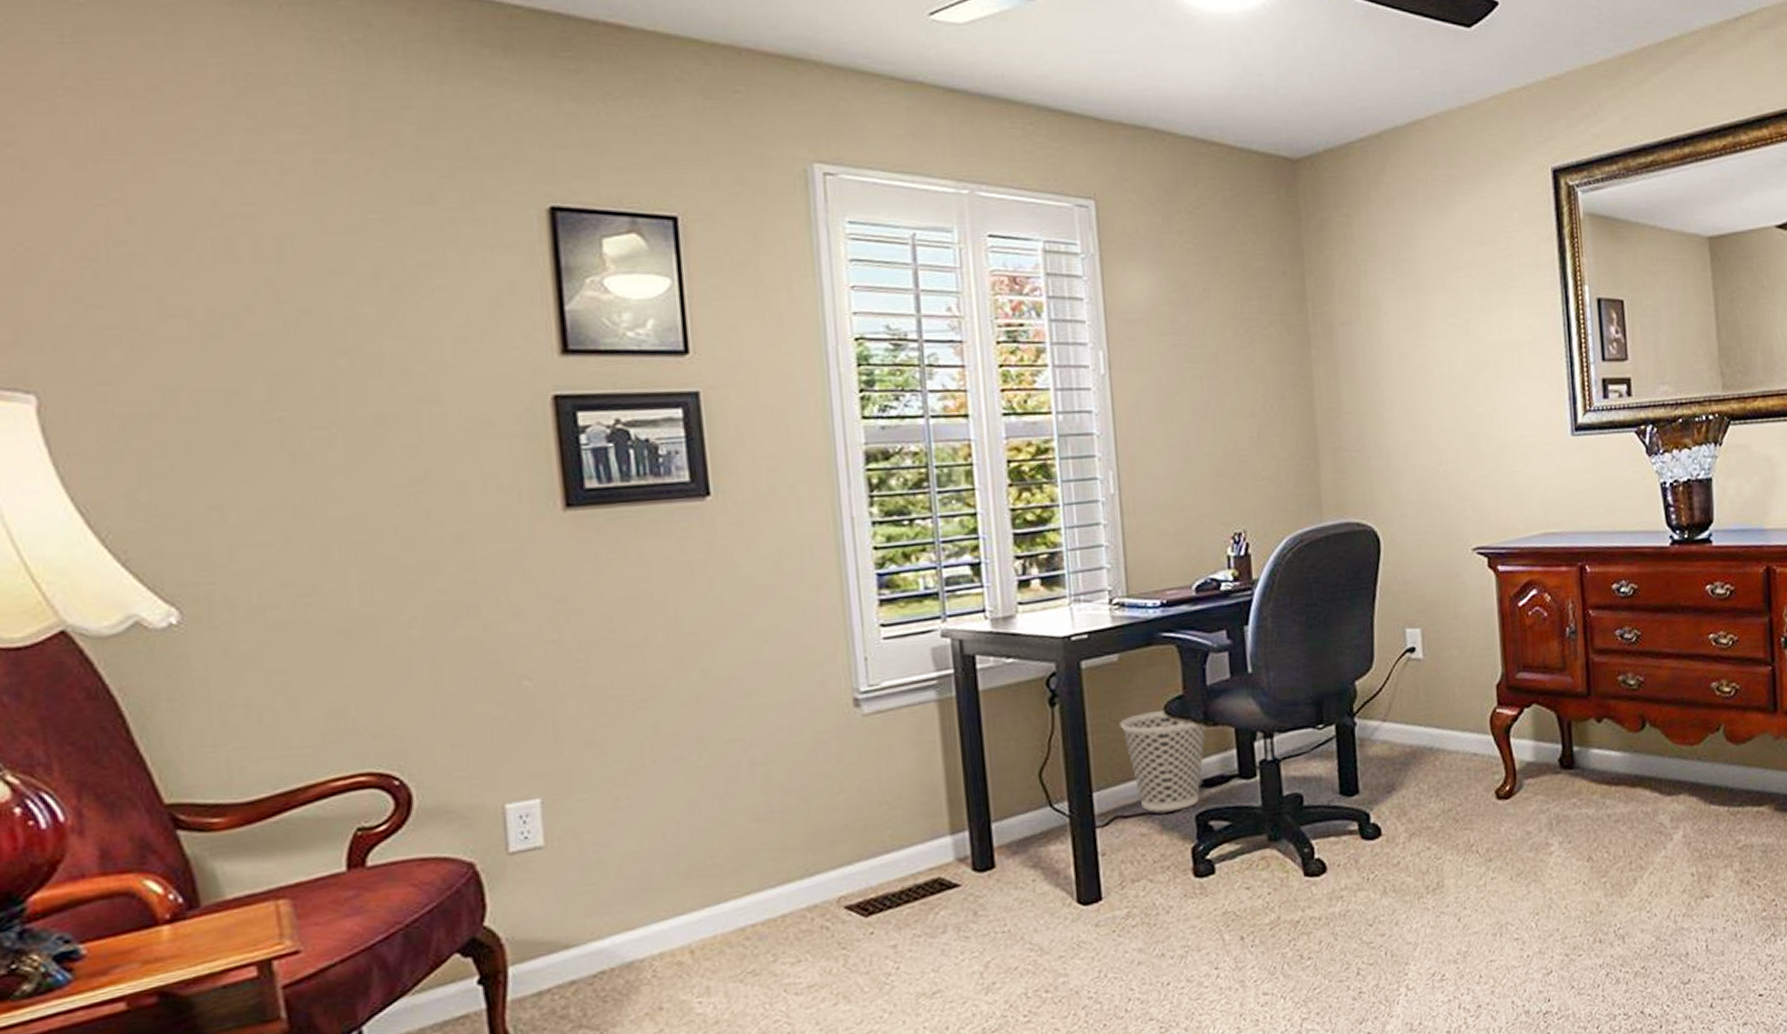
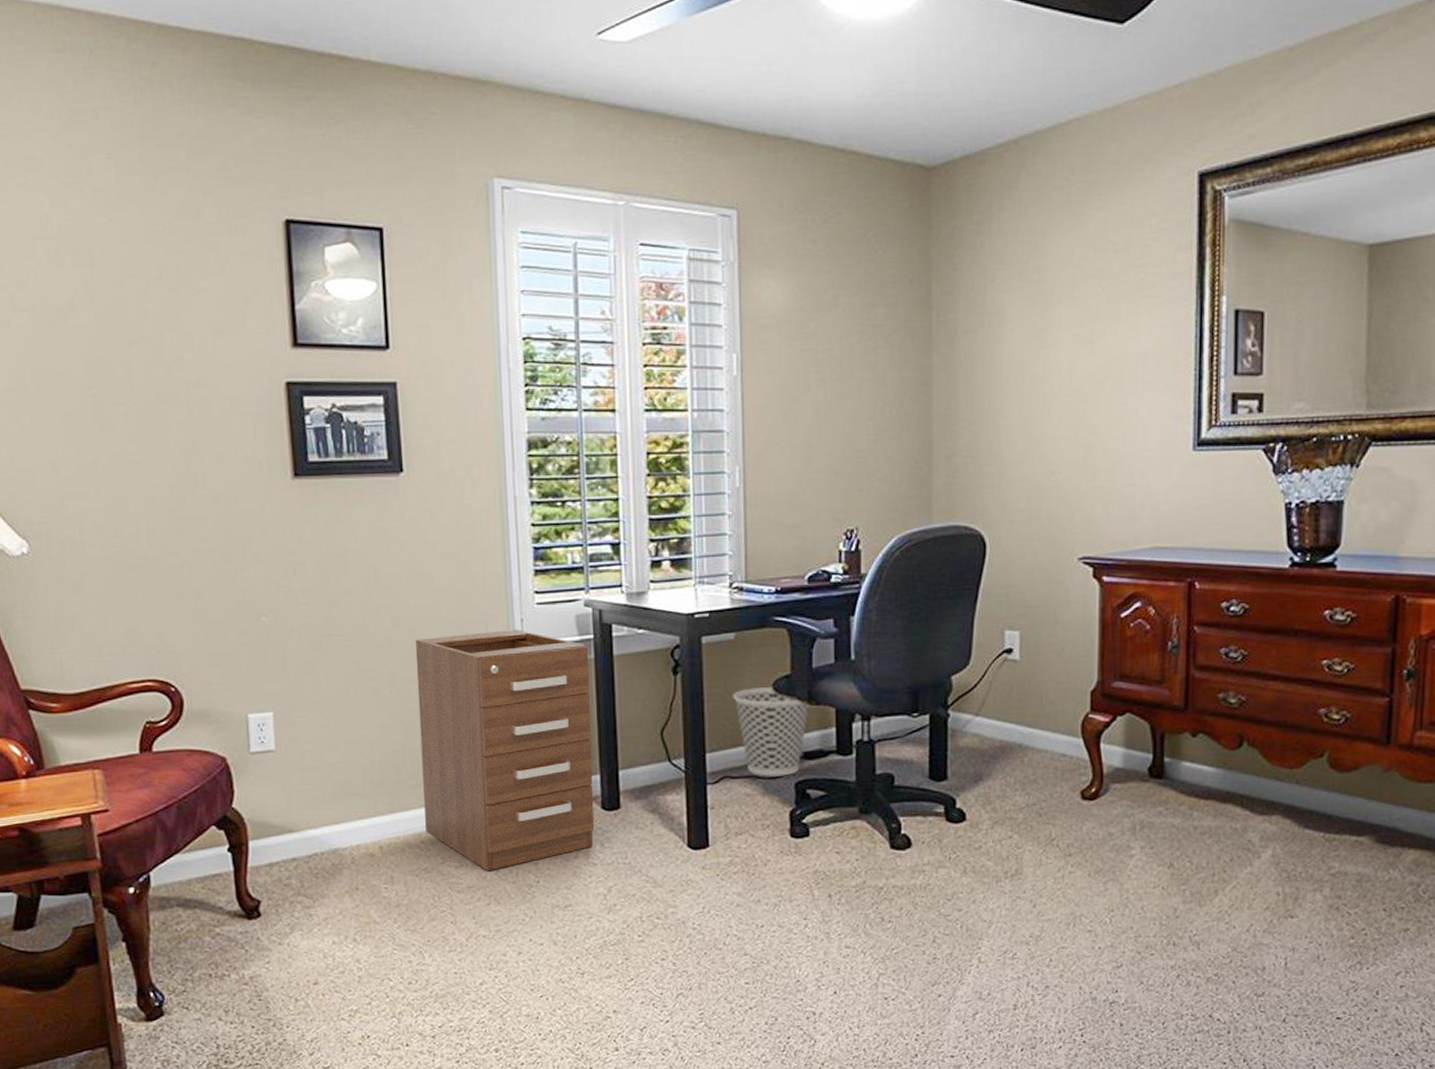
filing cabinet: none [731,669,965,964] -> present [415,629,595,871]

